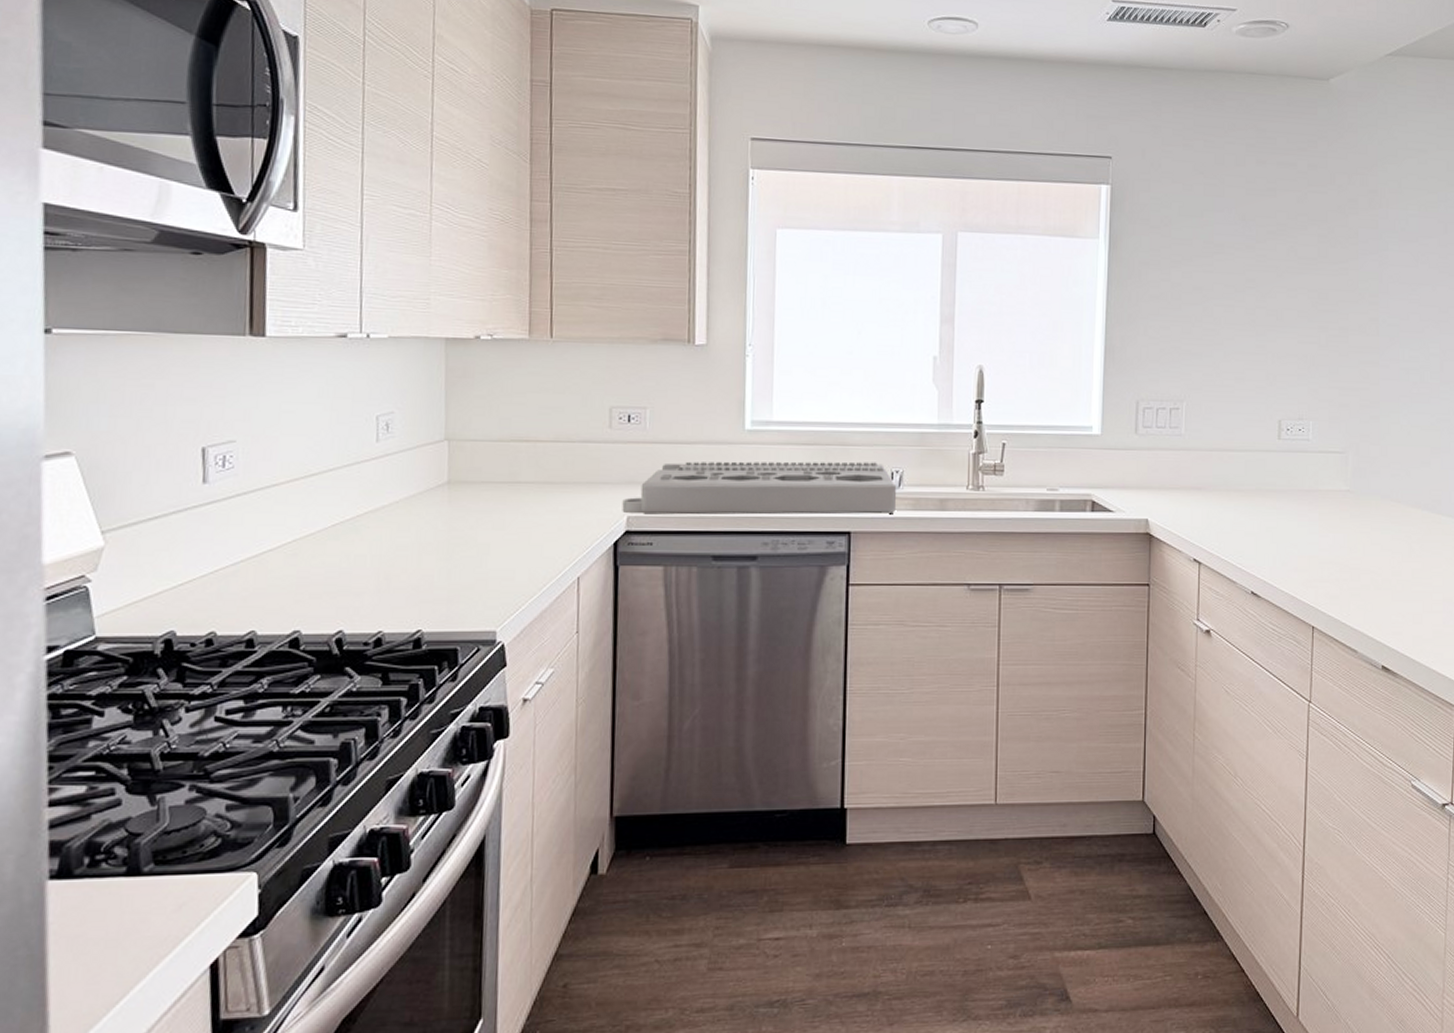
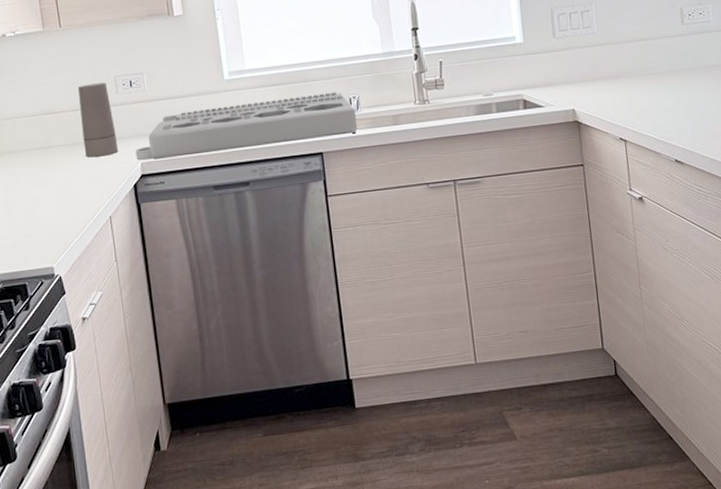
canister: none [558,412,602,502] -> present [78,82,119,158]

